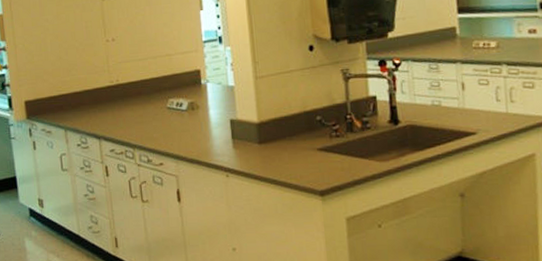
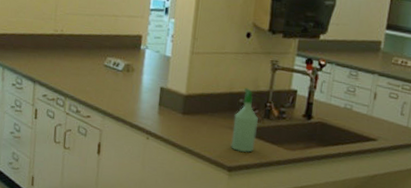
spray bottle: none [314,103,344,173] -> present [231,88,259,153]

